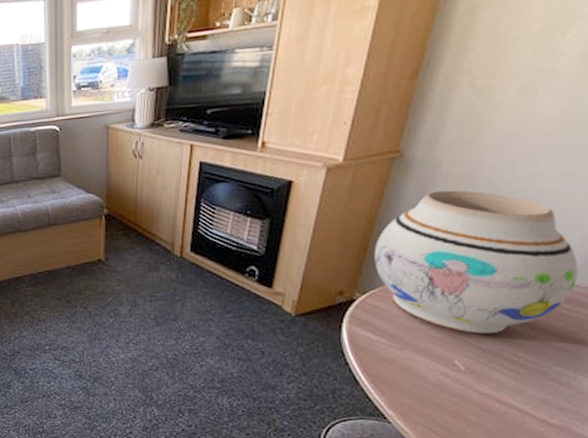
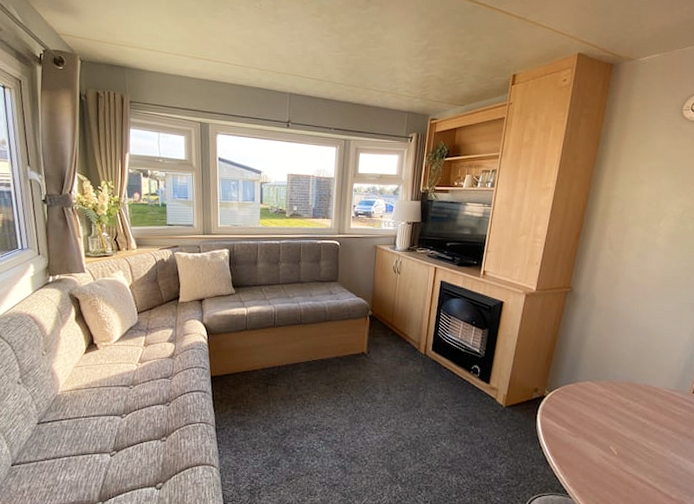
vase: present [374,190,579,334] -> none [557,318,679,427]

